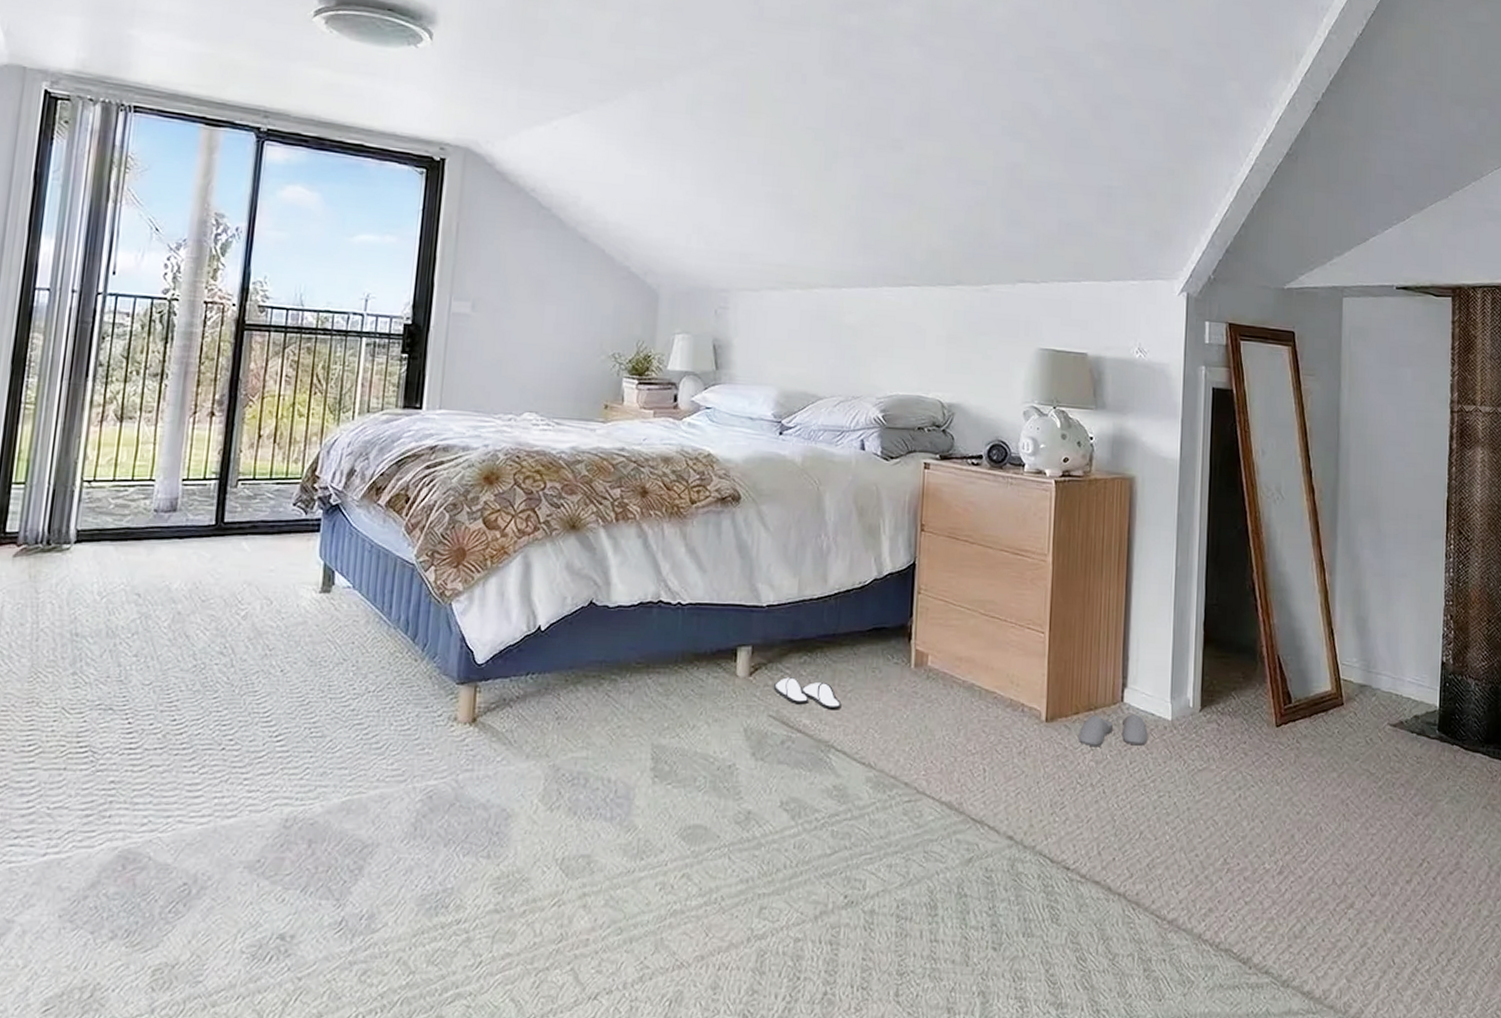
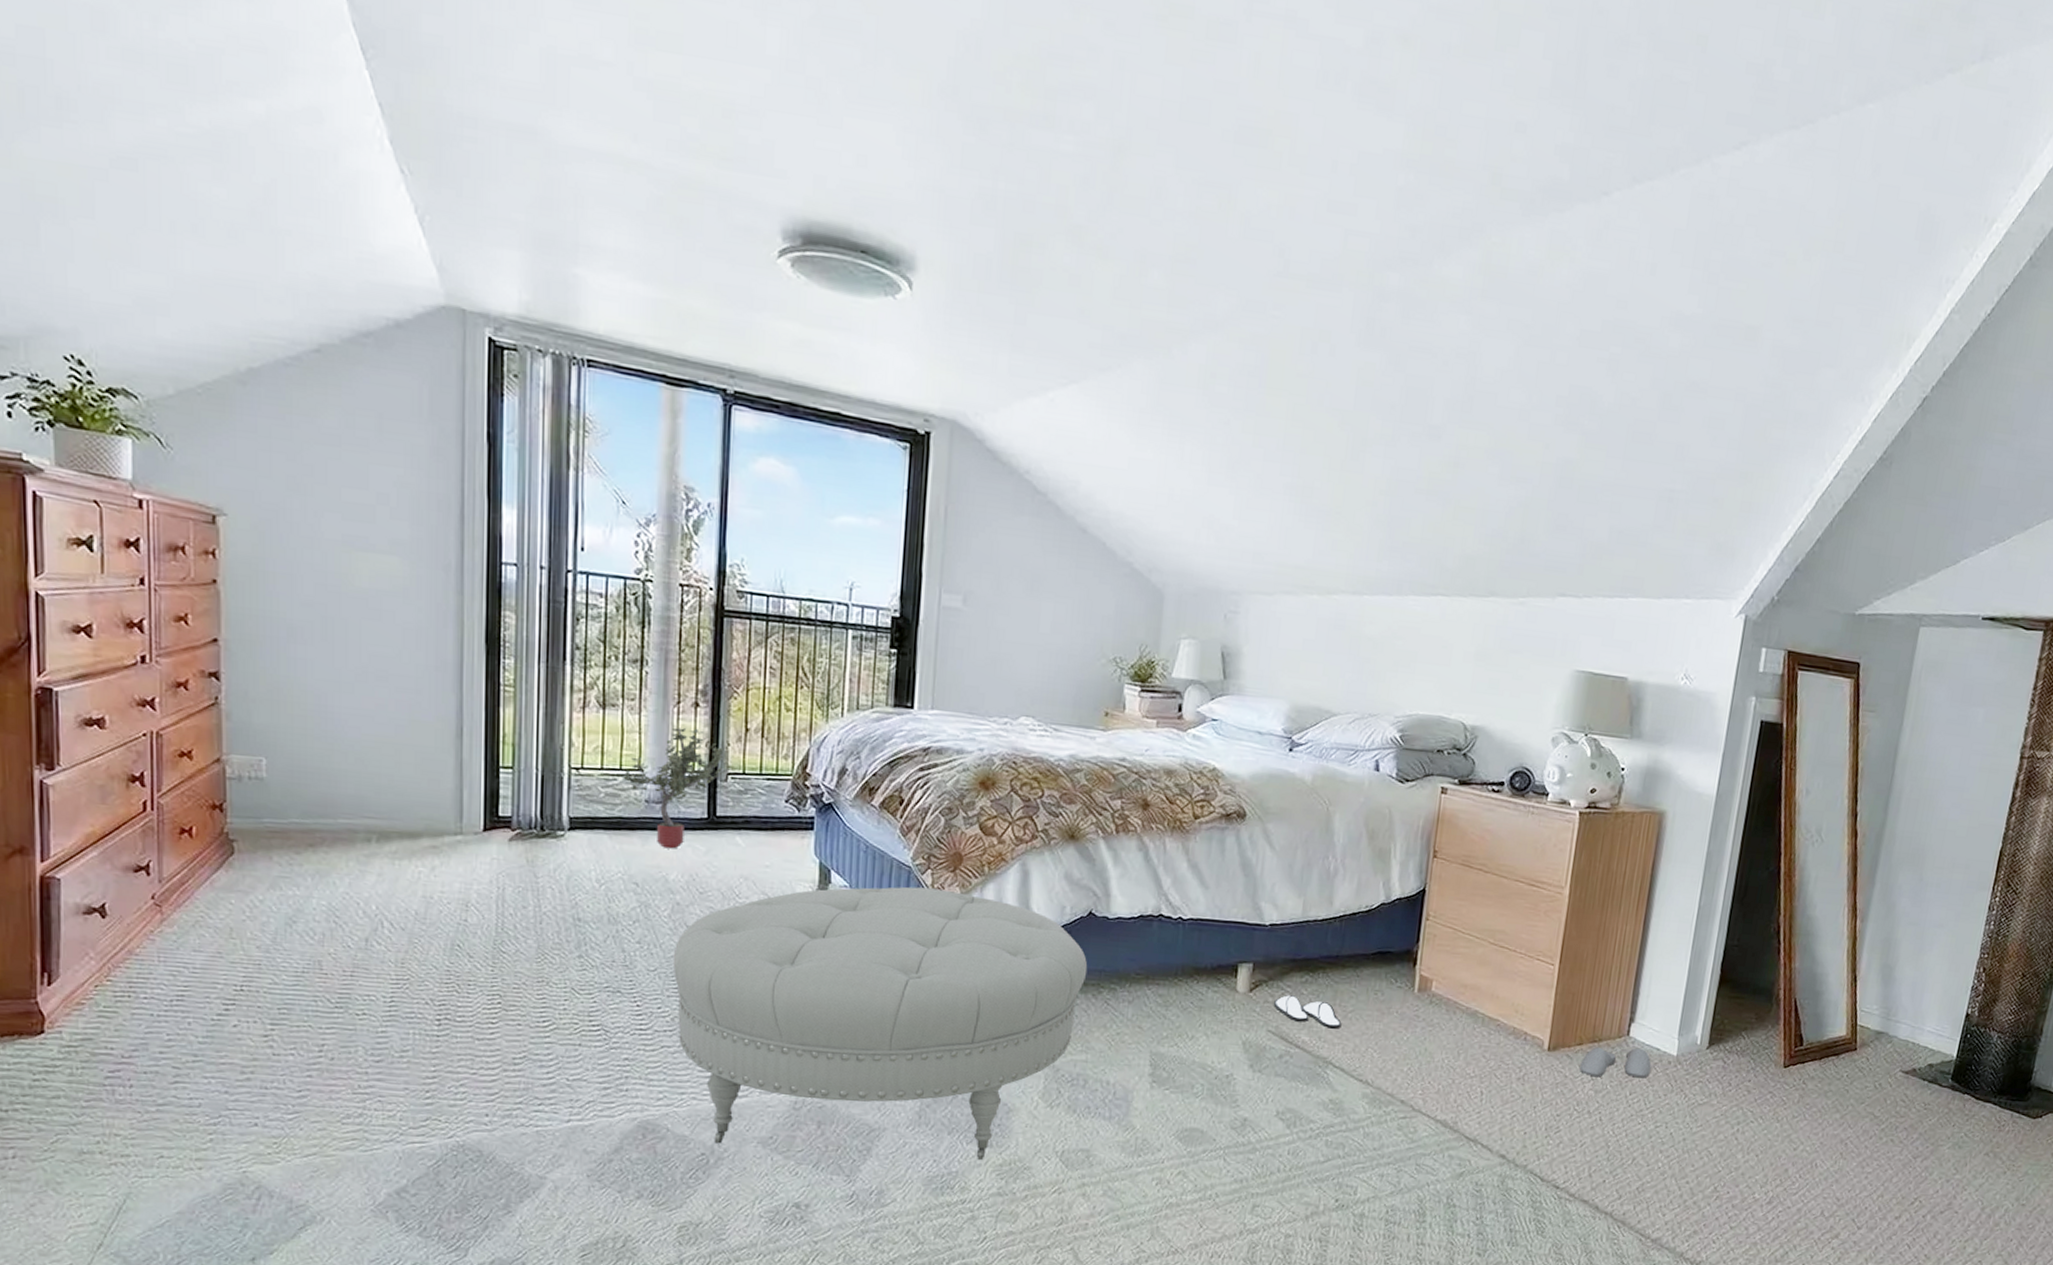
potted tree: none [132,436,237,557] -> present [621,727,725,849]
ottoman: none [168,584,589,874] -> present [672,886,1088,1161]

